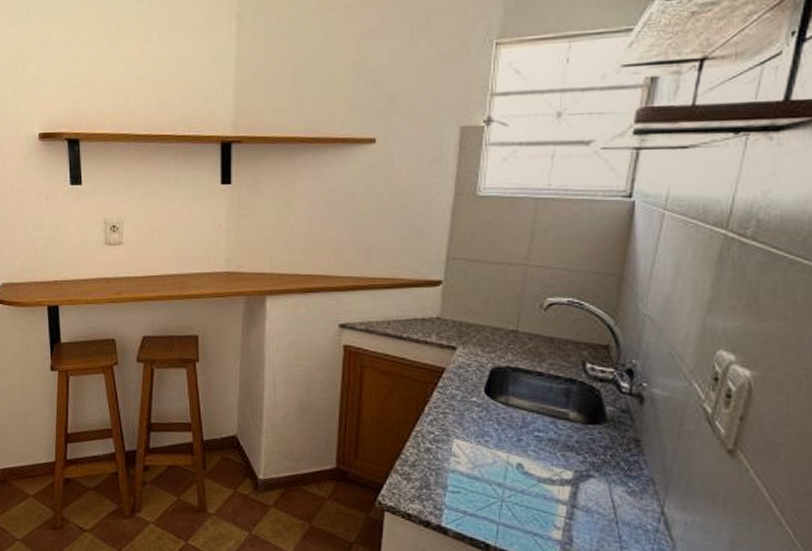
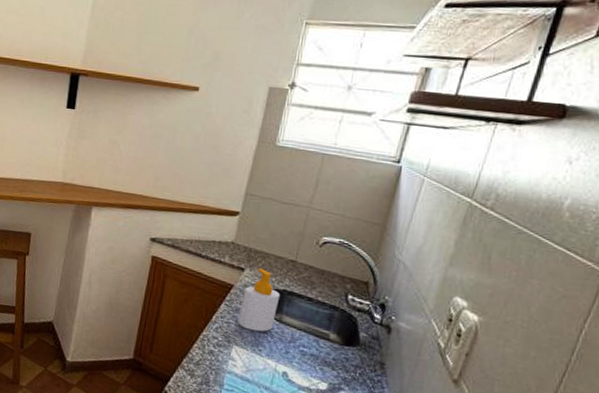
soap bottle: none [456,345,504,420] -> present [238,268,281,332]

